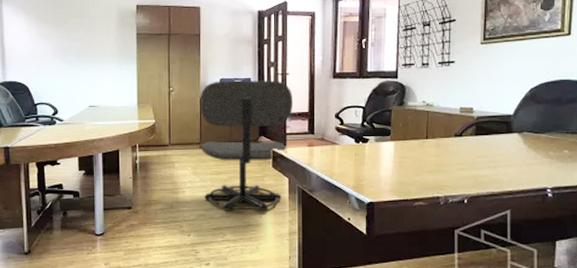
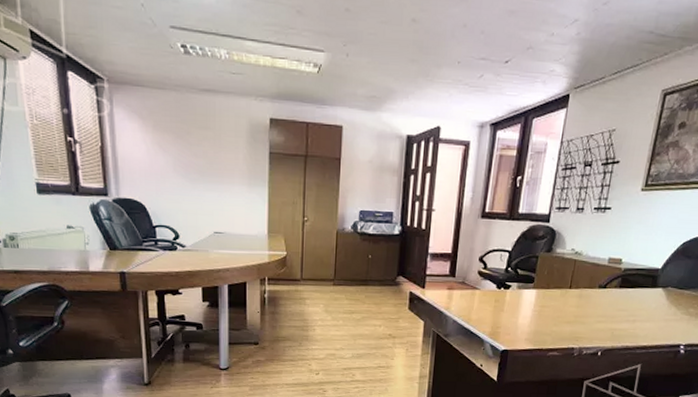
office chair: present [200,80,293,212] -> none [334,213,437,354]

